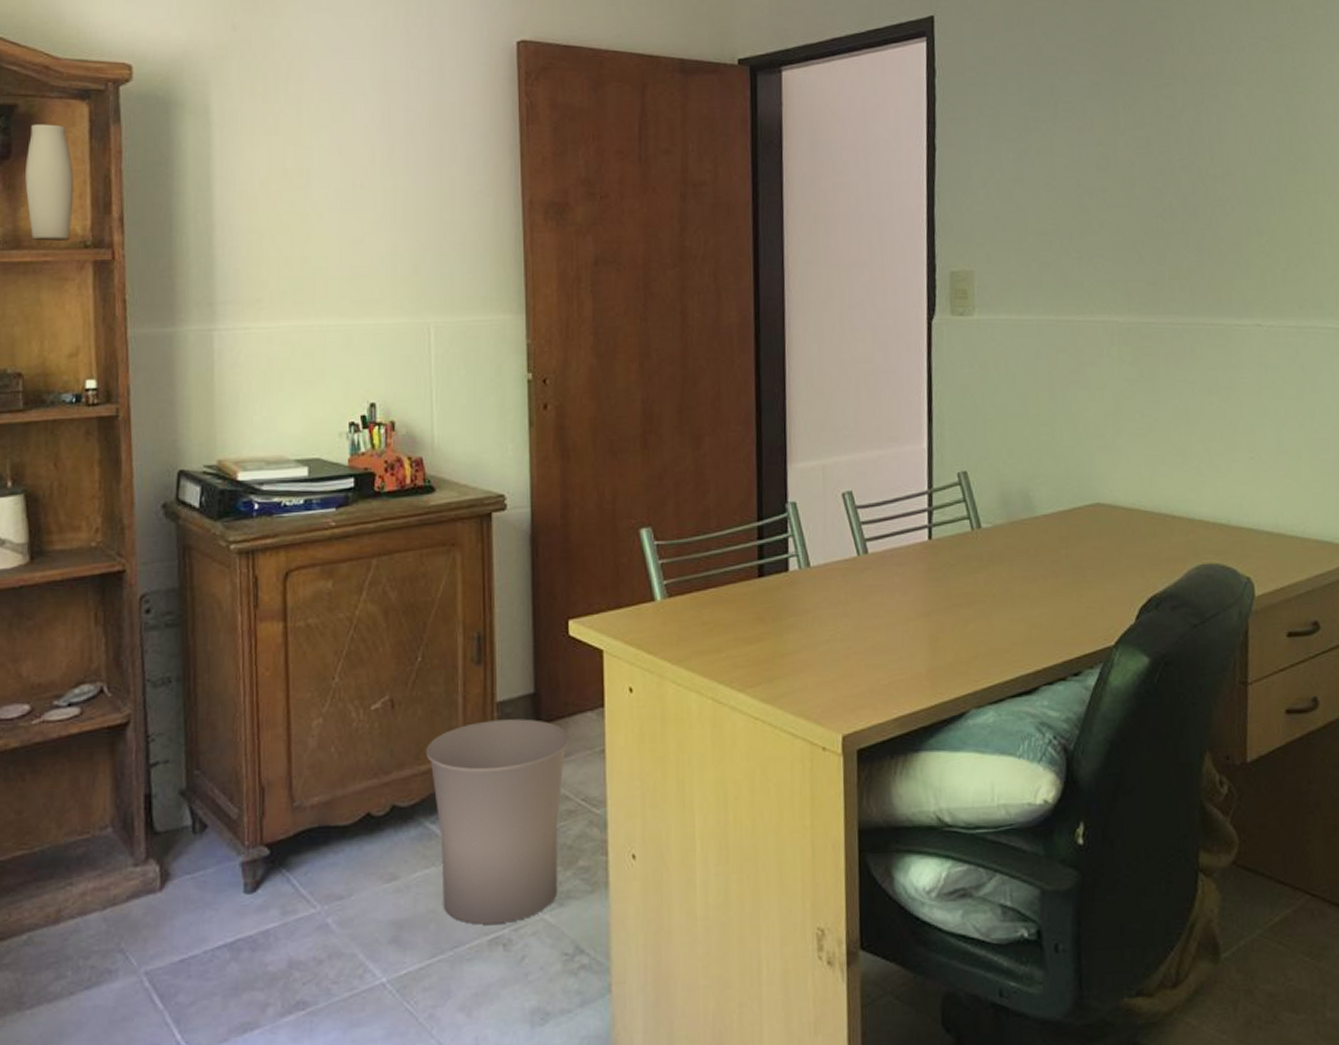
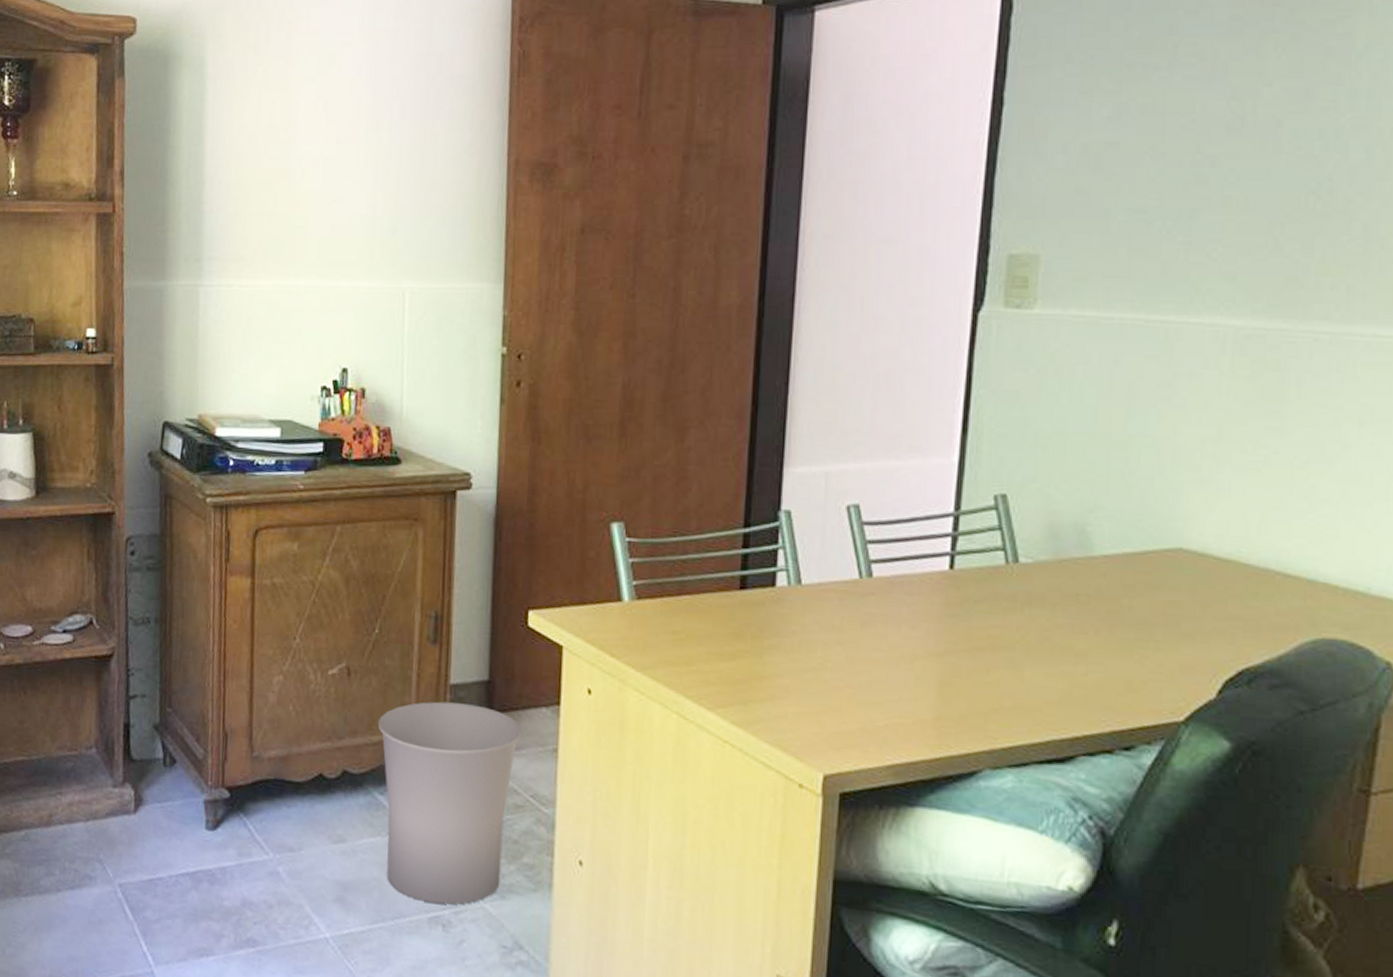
vase: present [25,124,74,241] -> none [41,78,82,193]

